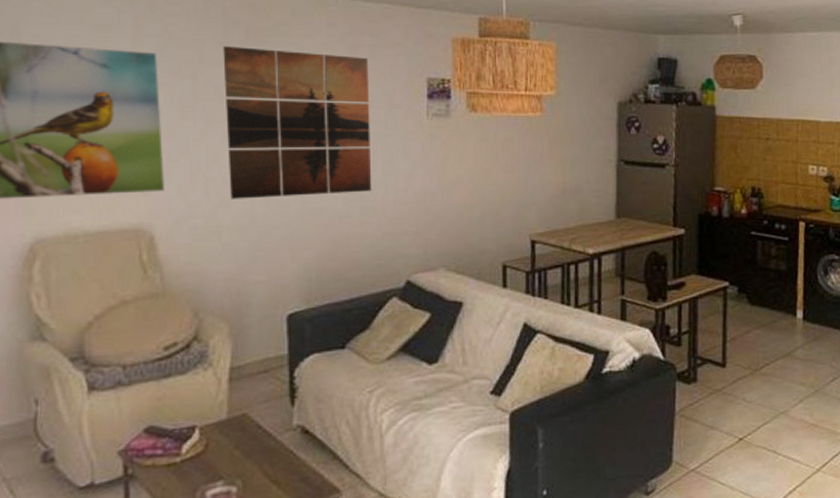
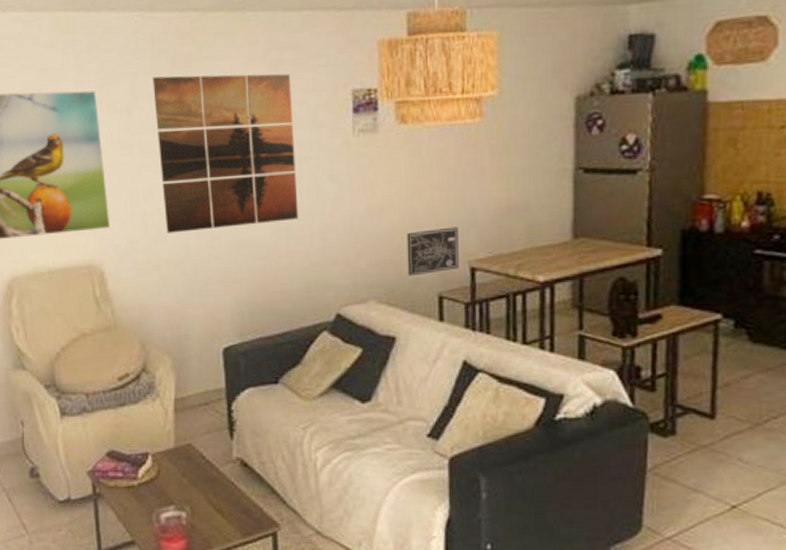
wall art: none [475,204,521,247] -> present [407,226,459,276]

